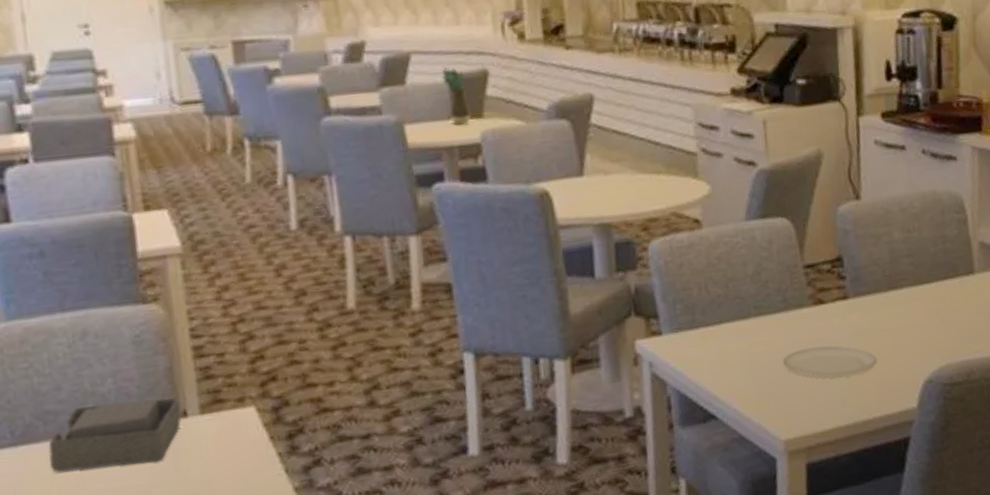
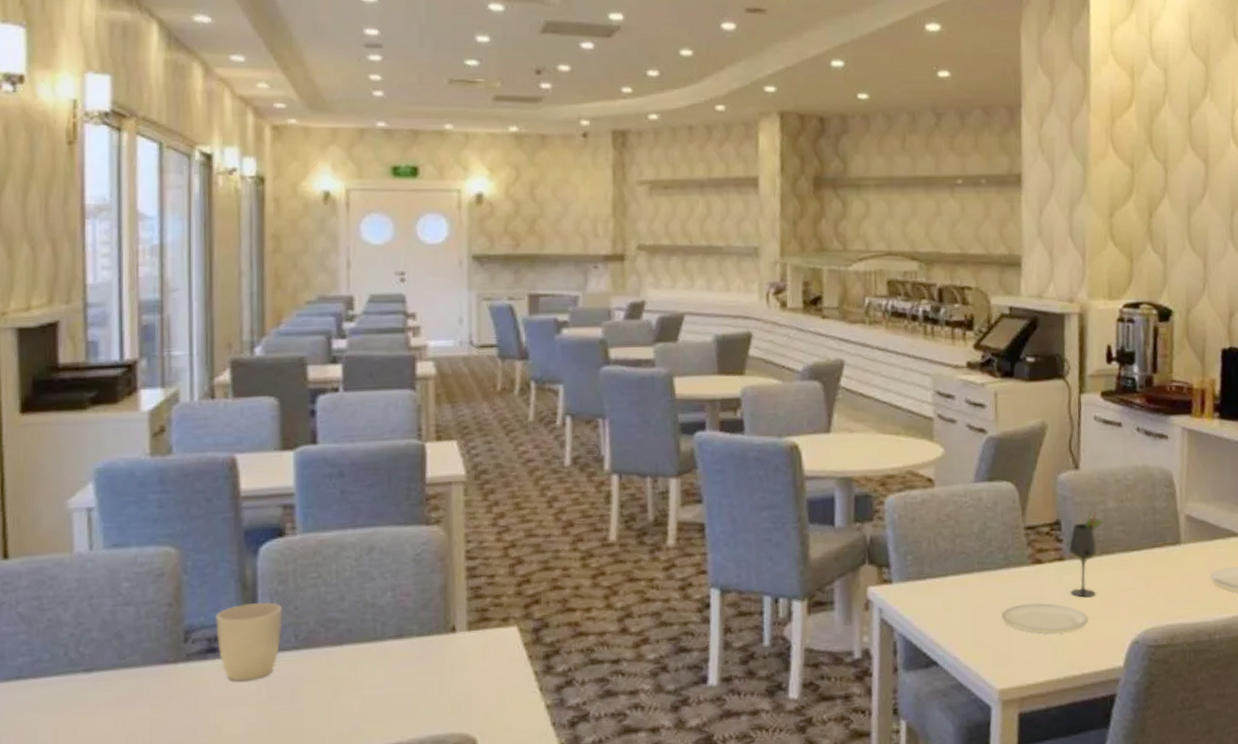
napkin holder: present [48,398,182,472] -> none [326,613,451,677]
vase: present [442,66,471,127] -> none [710,327,734,382]
wine glass: none [852,245,889,337] -> present [1068,512,1103,597]

